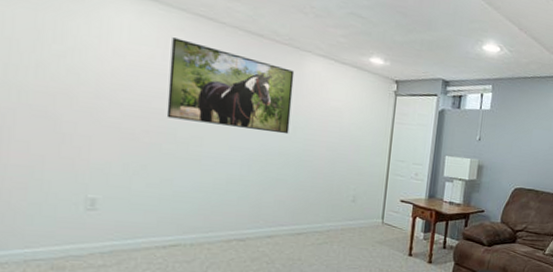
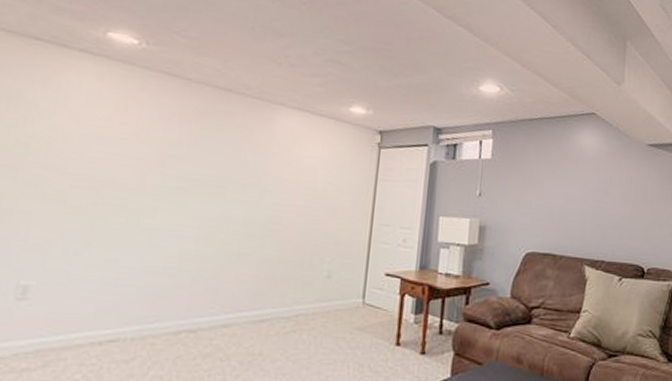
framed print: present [166,37,295,134] -> none [118,98,265,200]

